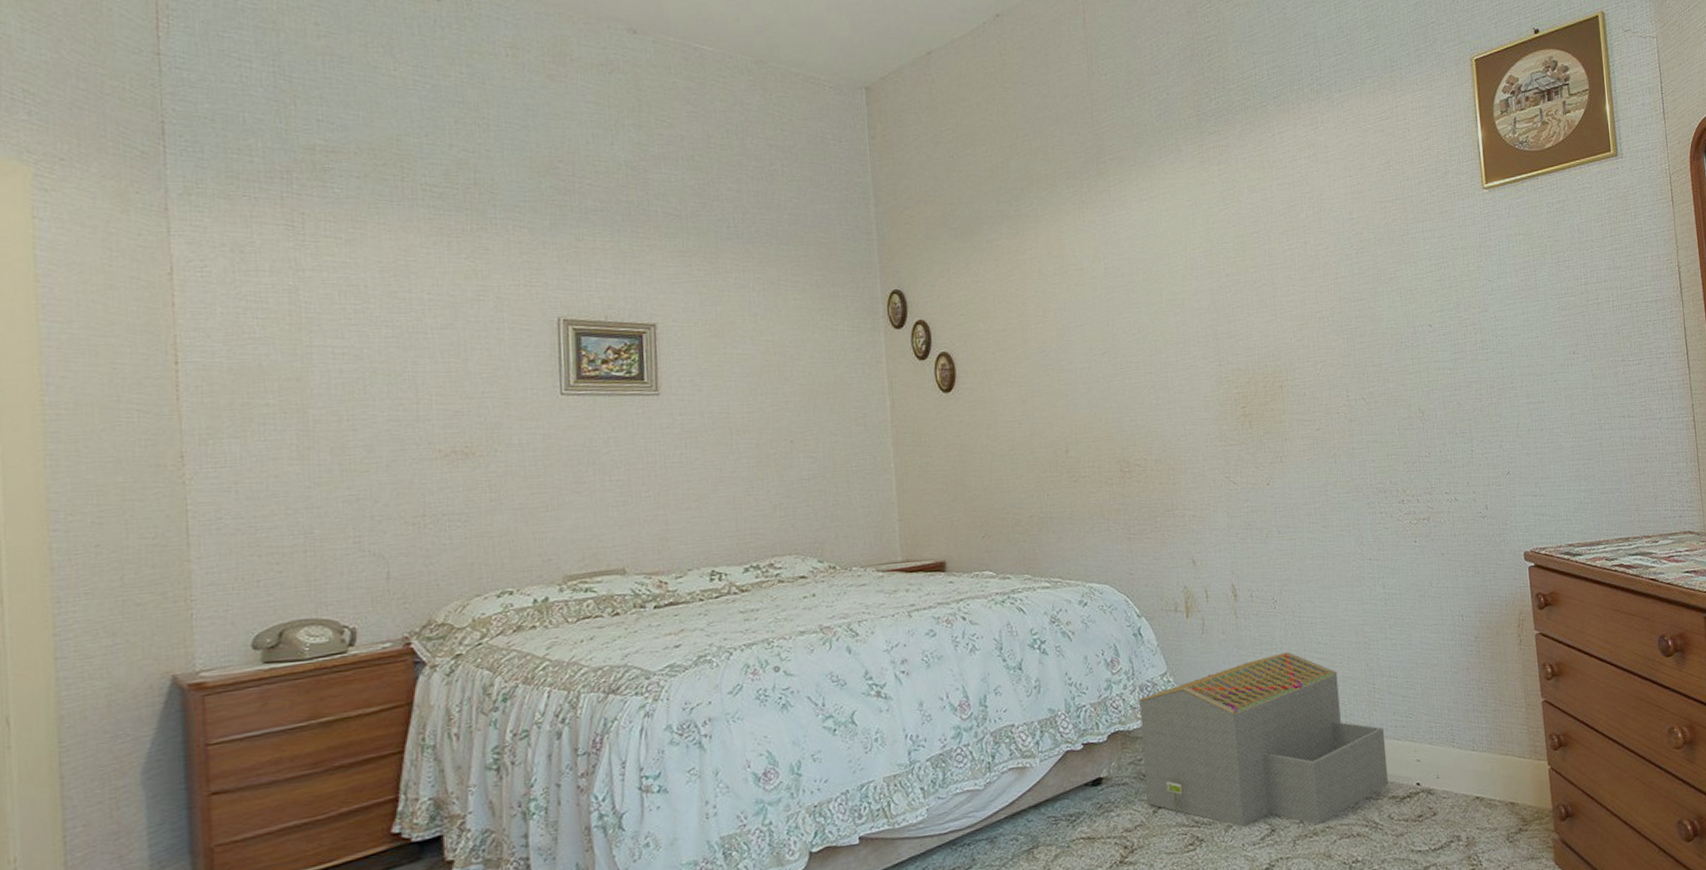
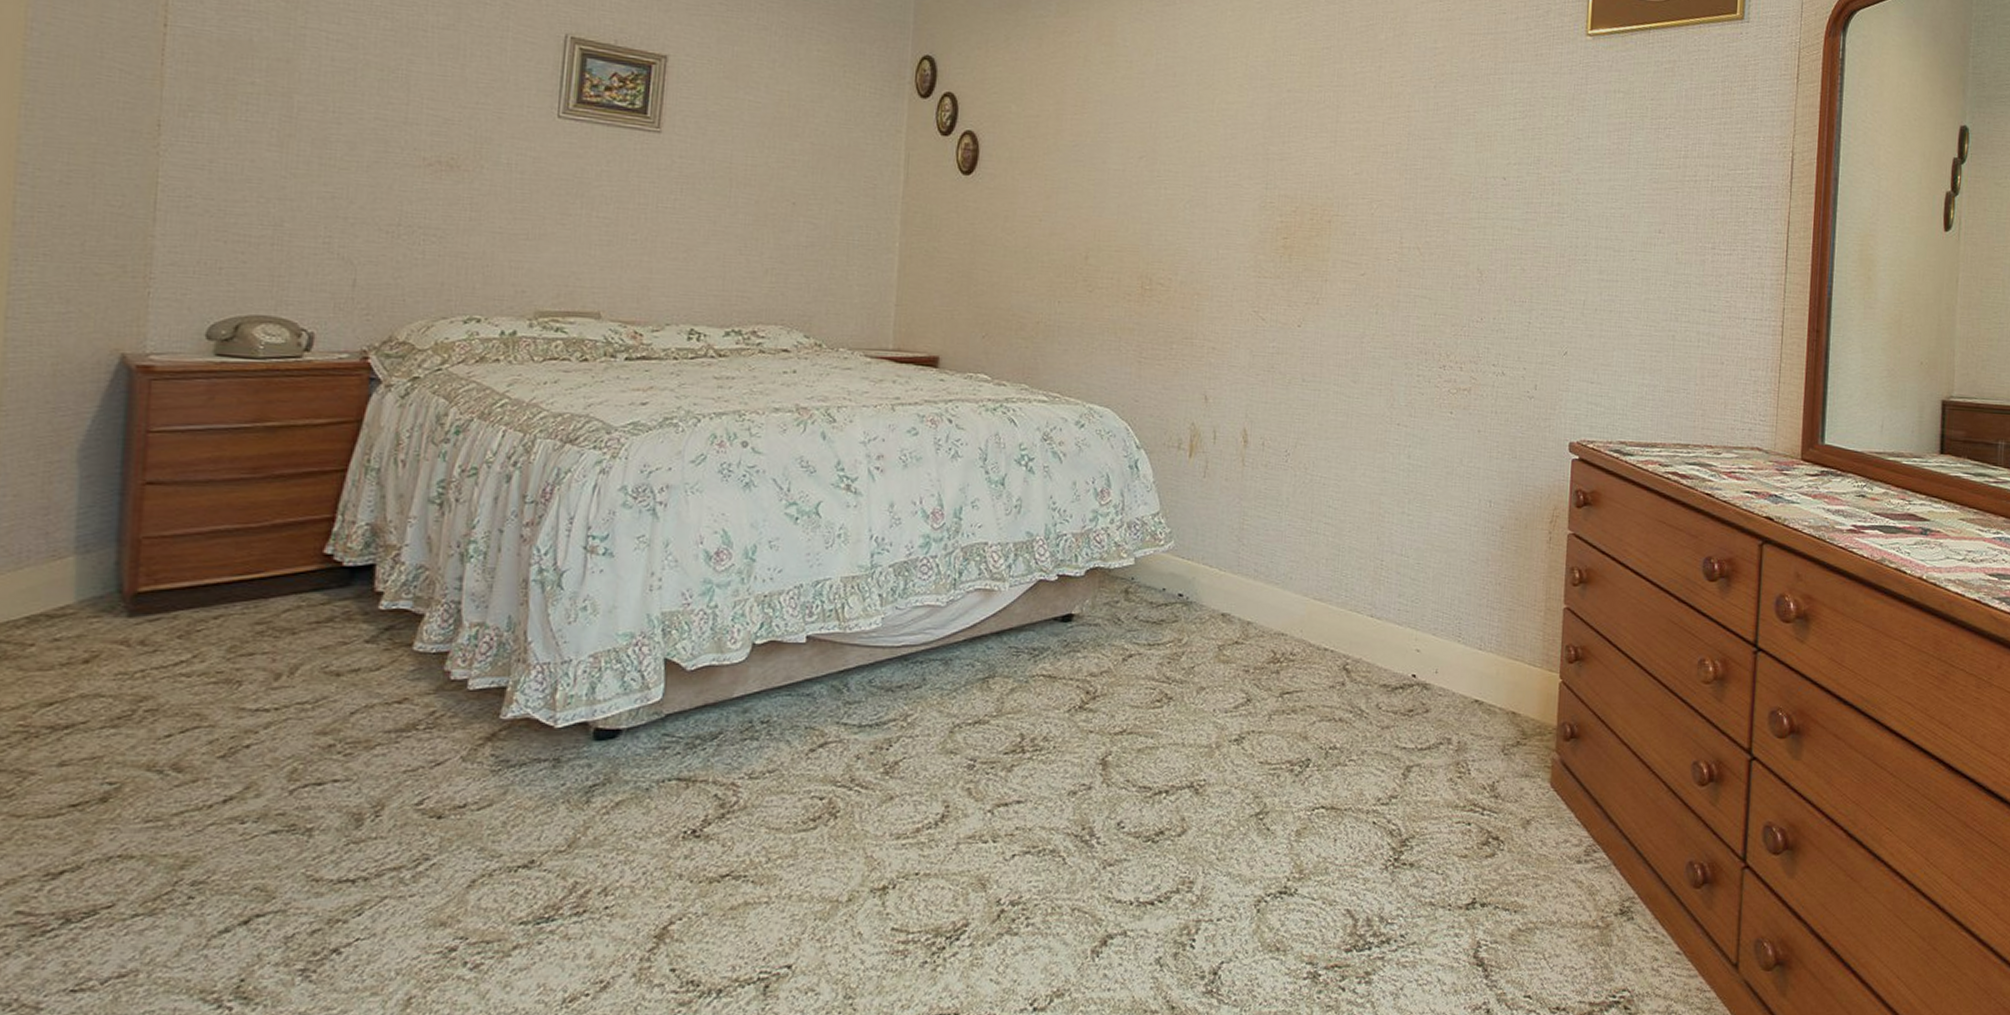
architectural model: present [1138,652,1389,827] -> none [1117,511,1386,701]

